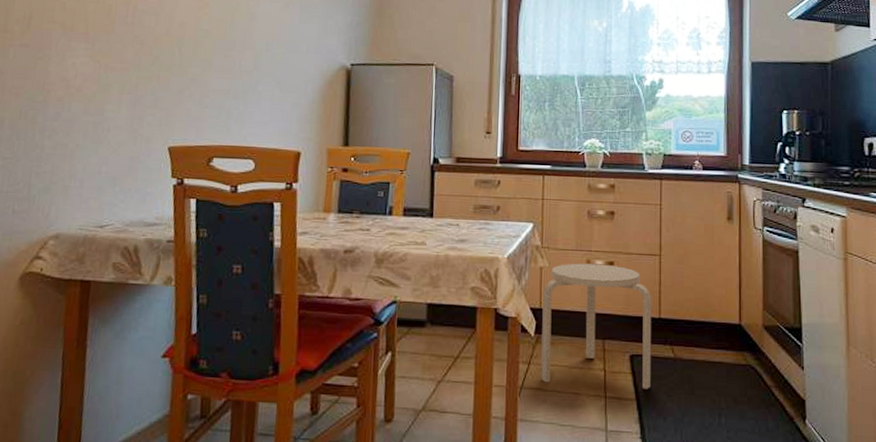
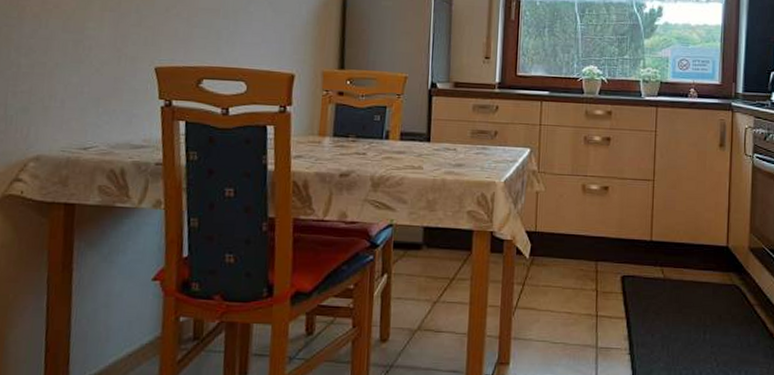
stool: present [541,263,652,390] -> none [534,187,644,309]

